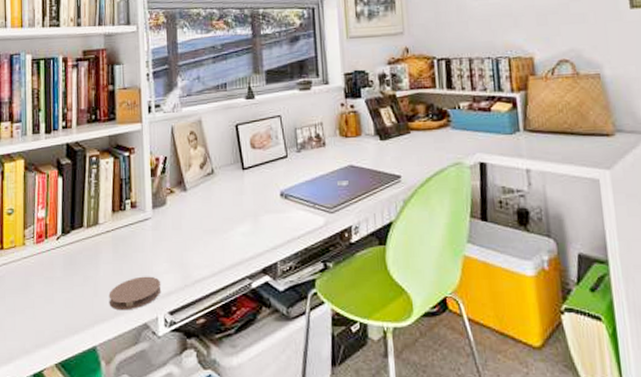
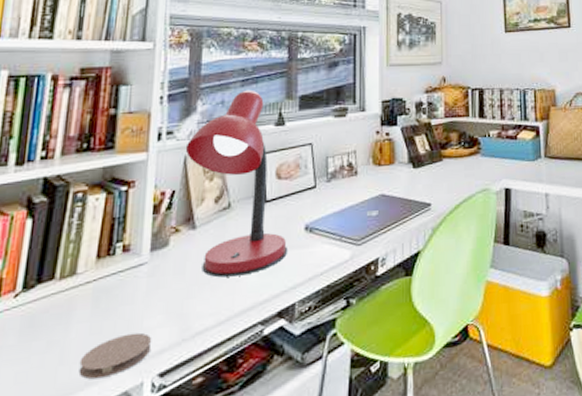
desk lamp: none [171,65,267,235] -> present [185,89,288,278]

